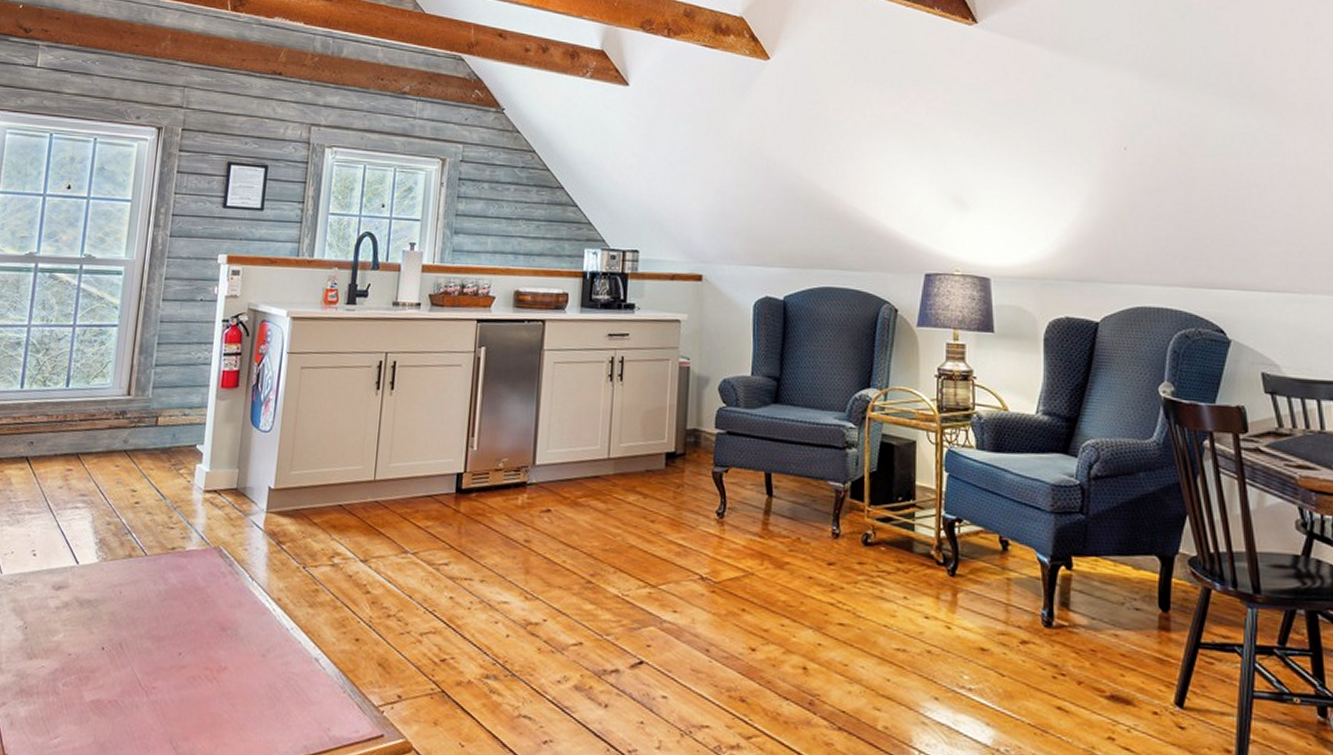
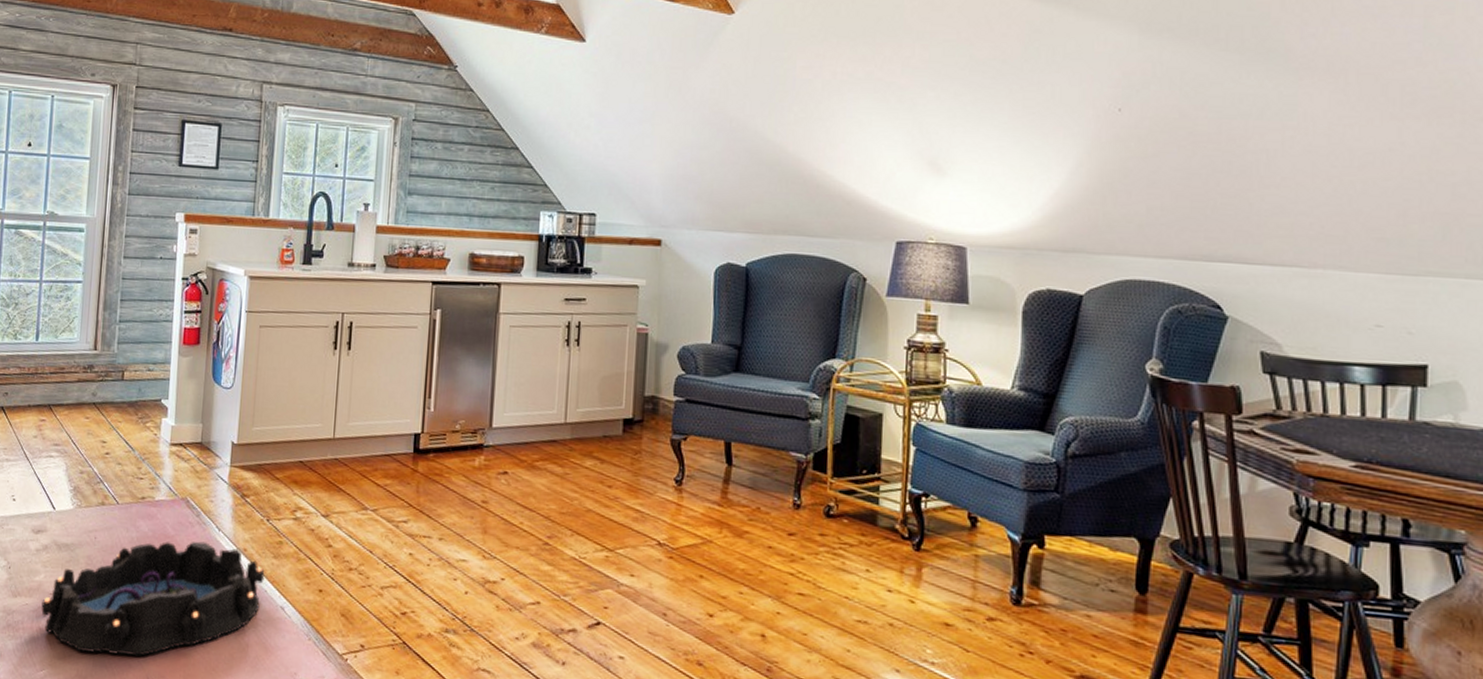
decorative bowl: none [58,592,300,718] -> present [41,541,265,657]

